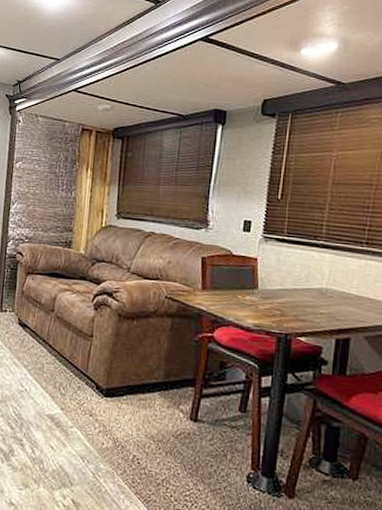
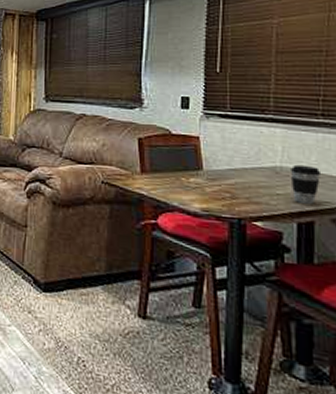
coffee cup: none [334,287,361,323] -> present [291,164,322,204]

